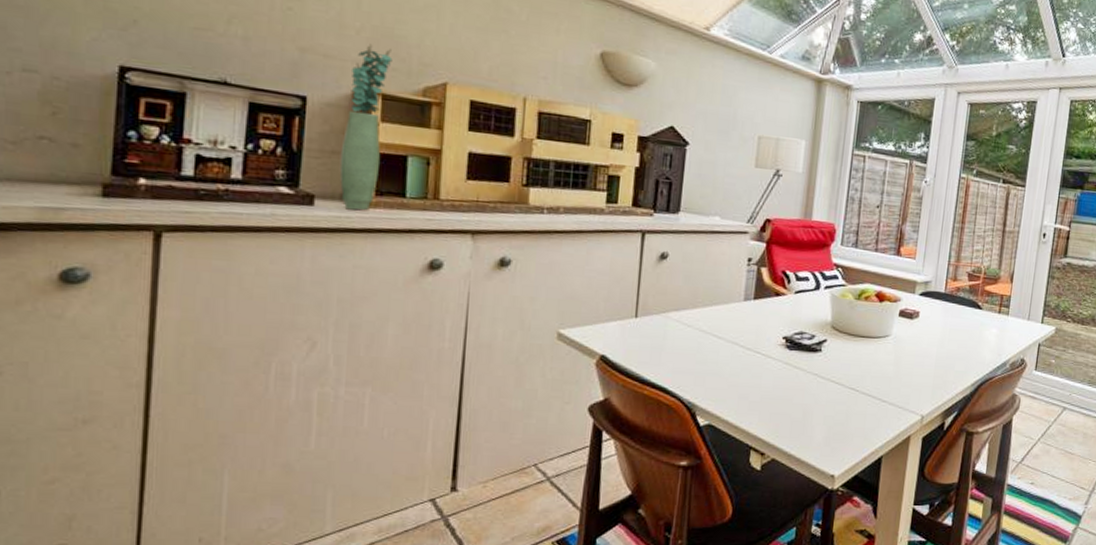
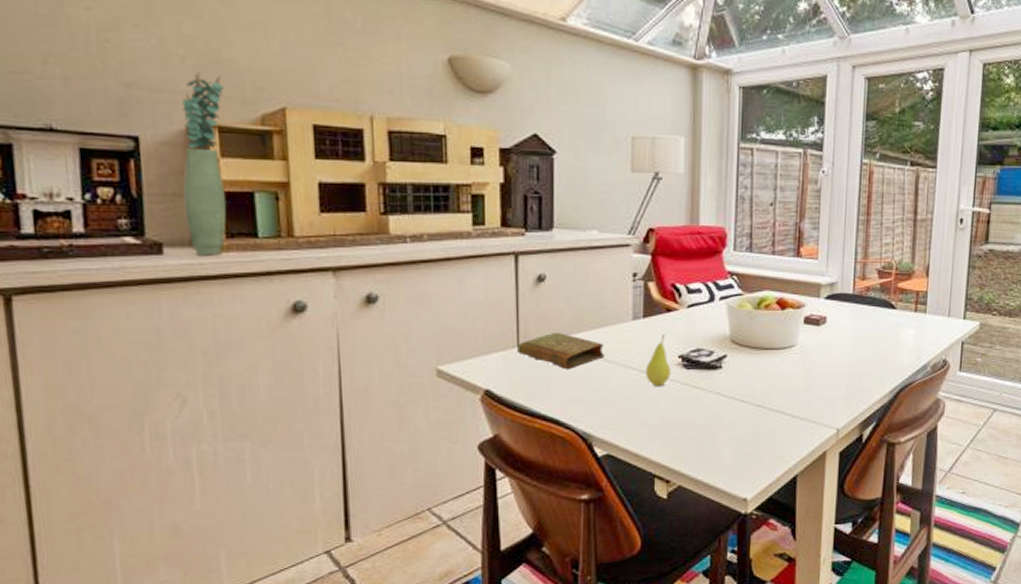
book: none [635,307,716,342] -> present [517,333,605,369]
fruit: none [750,316,775,364] -> present [645,334,671,386]

